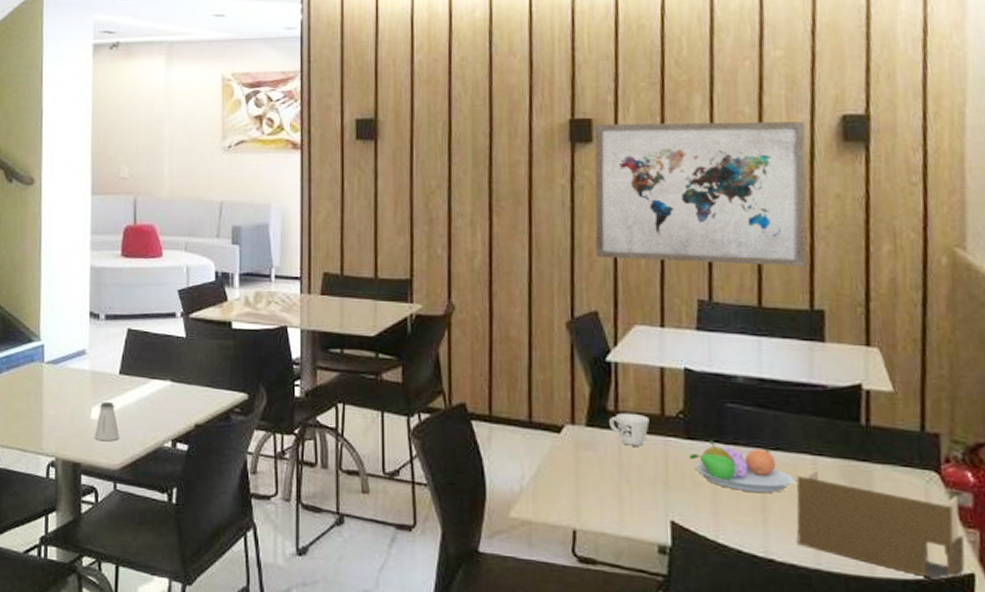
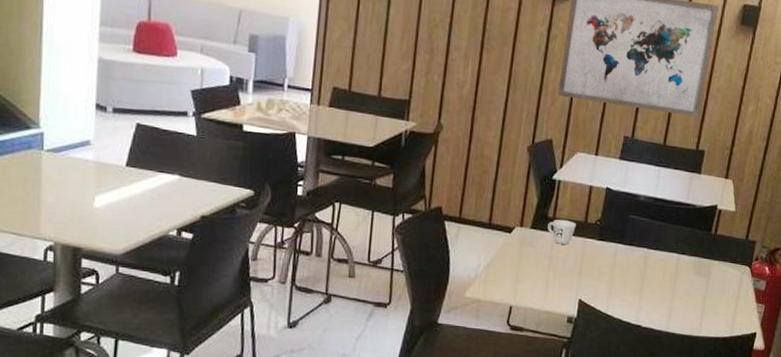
saltshaker: present [94,402,120,442] -> none [97,191,124,229]
fruit bowl: present [688,440,795,493] -> none [598,242,664,280]
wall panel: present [796,469,965,582] -> none [657,263,757,338]

